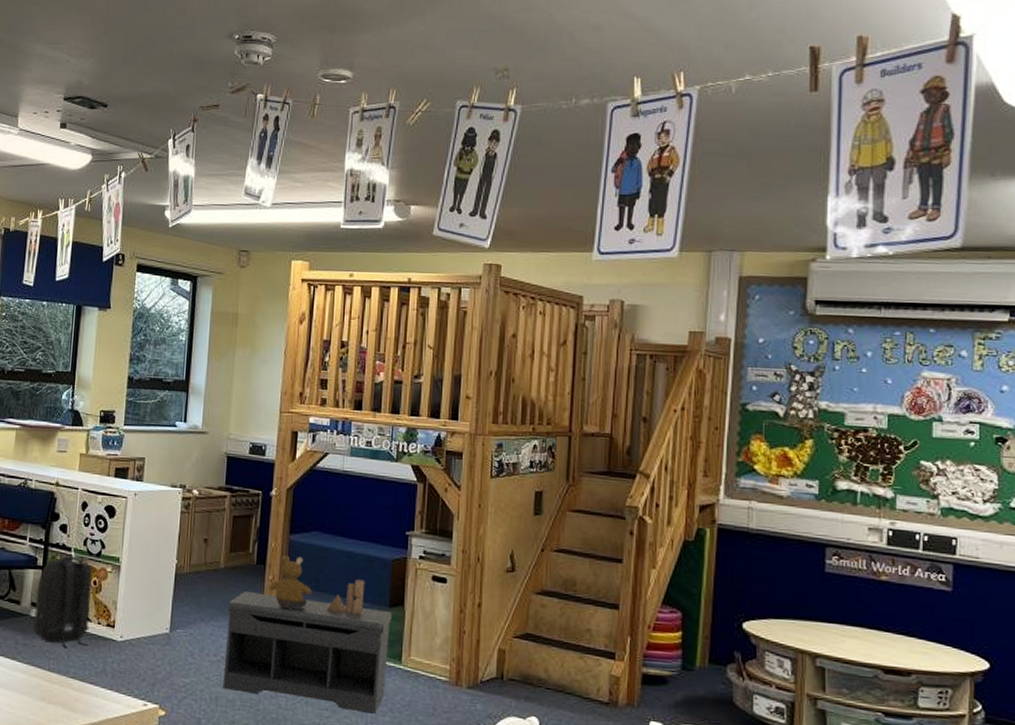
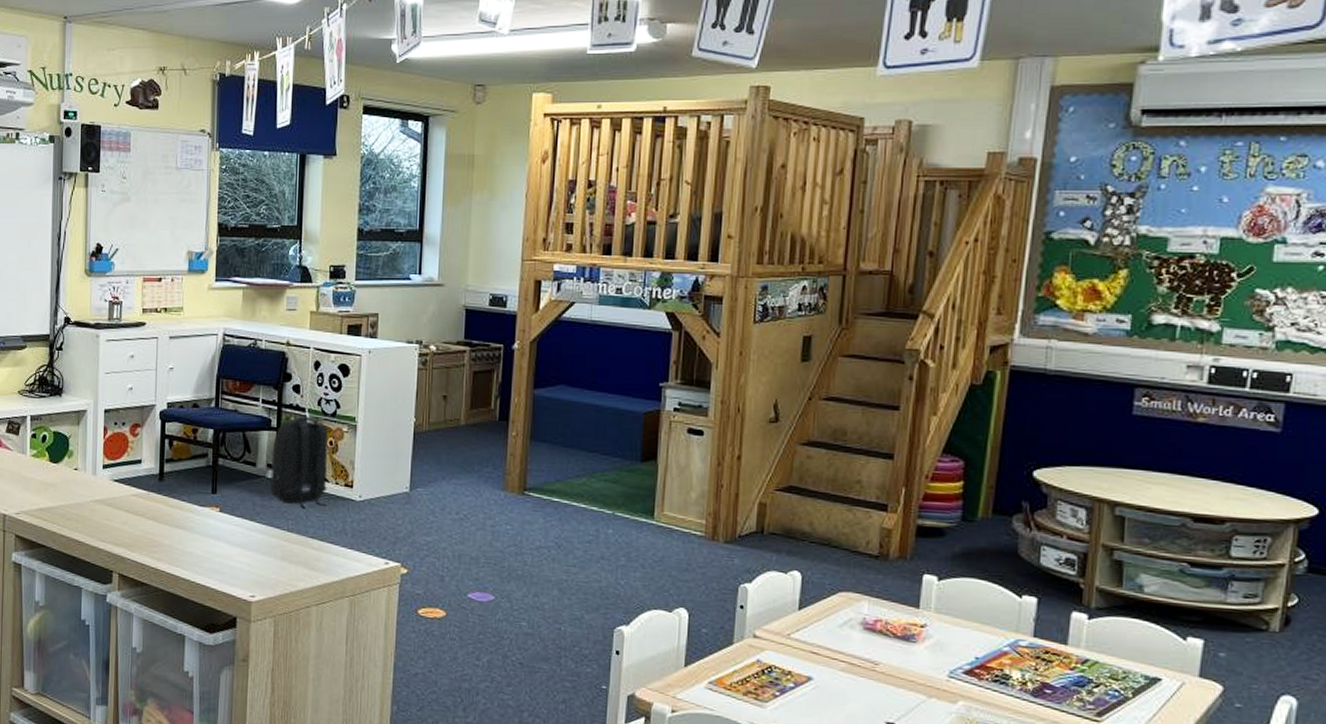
bench: present [223,592,393,714] -> none [466,449,644,570]
bear: present [268,555,313,610] -> none [512,411,559,466]
wooden block set: present [326,579,365,615] -> none [573,434,615,471]

